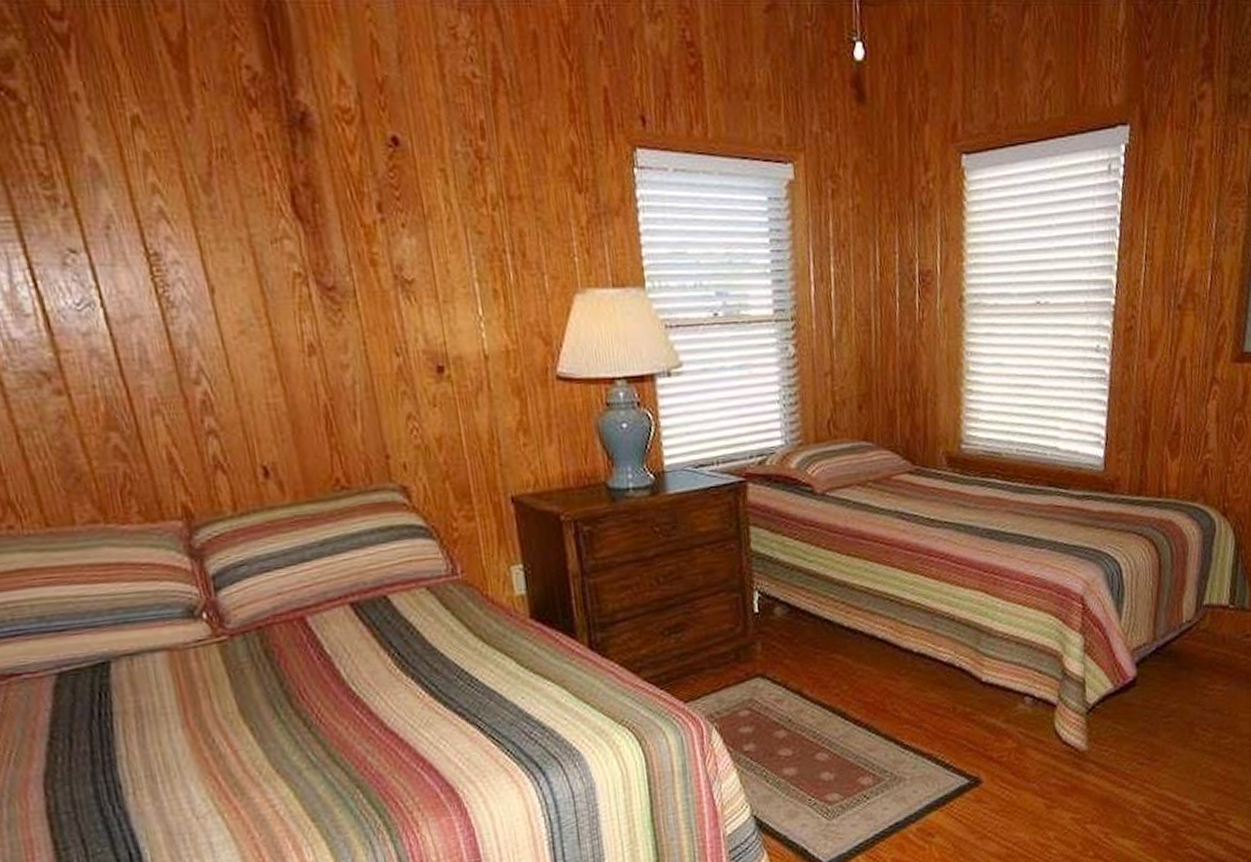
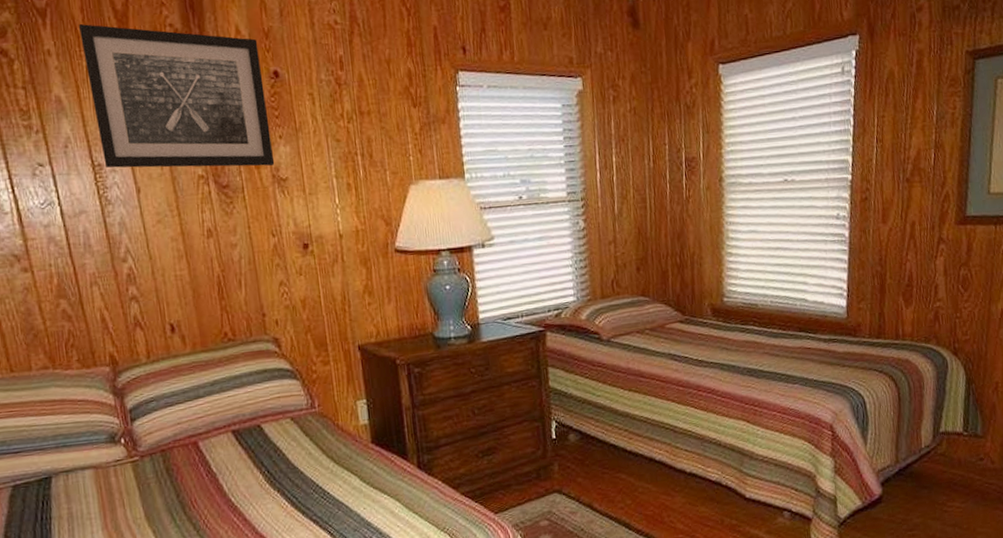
wall art: none [116,59,397,263] -> present [78,24,275,168]

